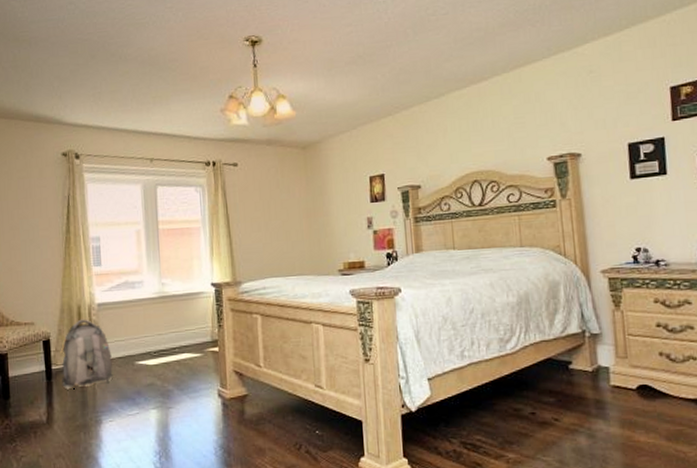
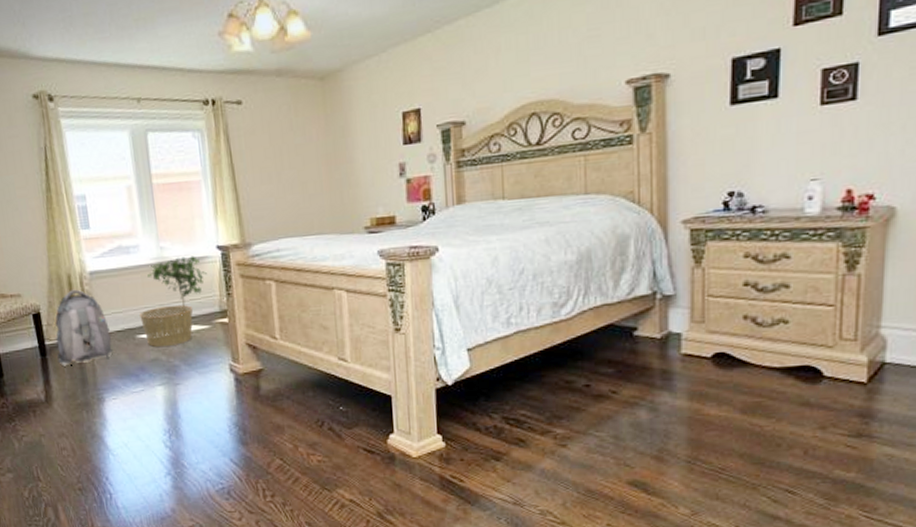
basket: none [140,335,188,373] -> present [140,305,193,347]
potted plant: none [149,291,202,337] -> present [147,255,207,307]

